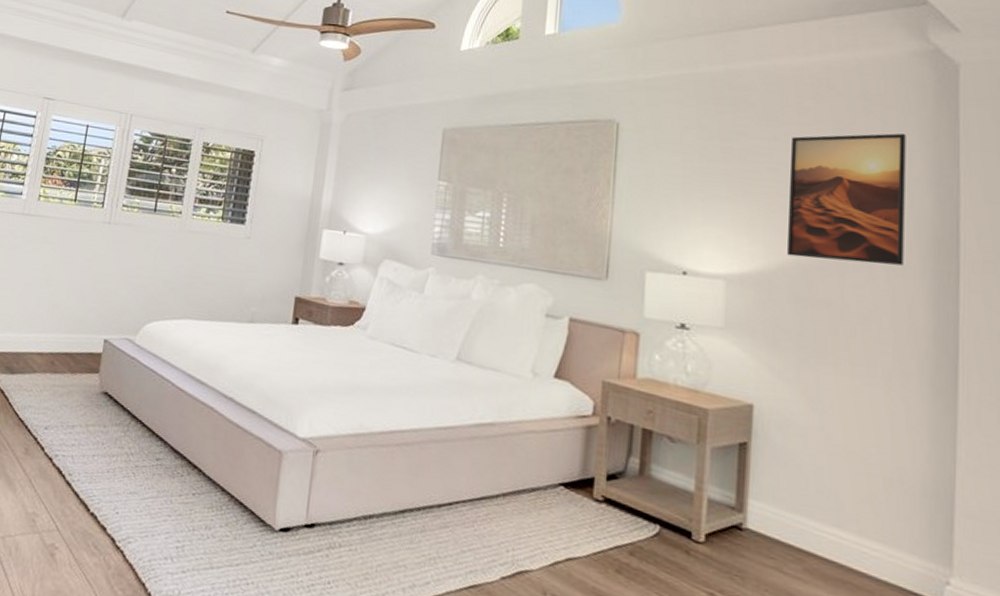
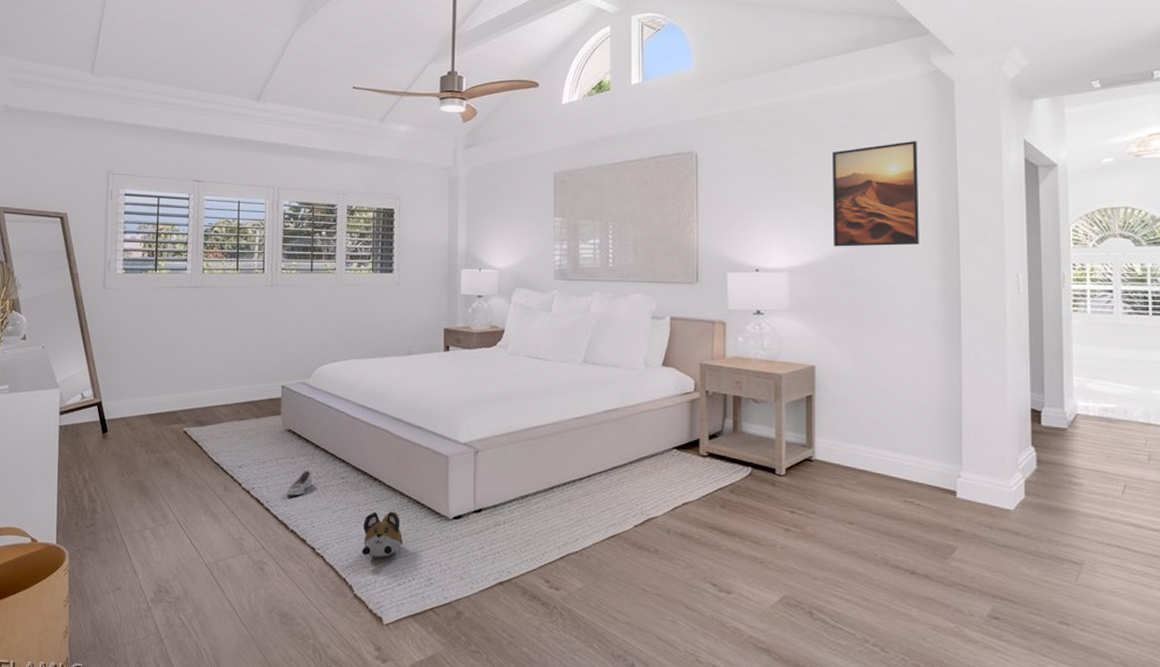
shoe: none [92,443,124,473] -> present [286,470,313,496]
plush toy: none [167,506,218,565] -> present [361,511,404,557]

